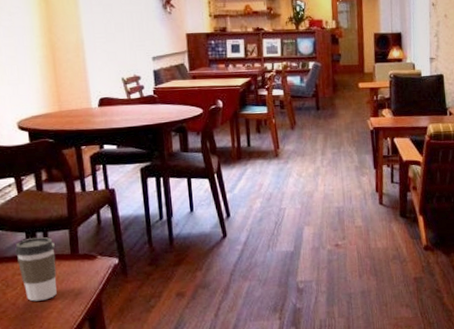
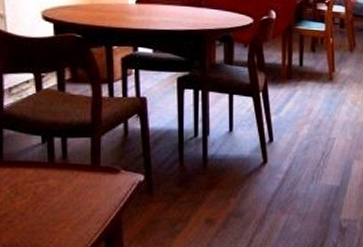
coffee cup: present [14,236,57,302] -> none [27,142,74,213]

